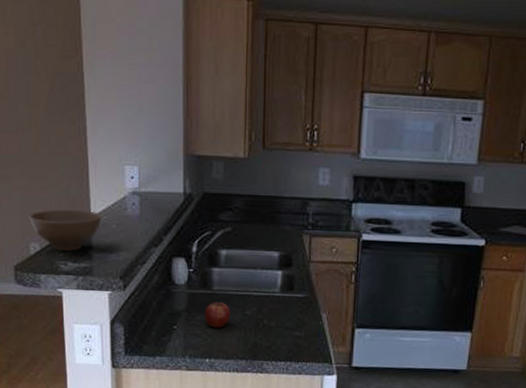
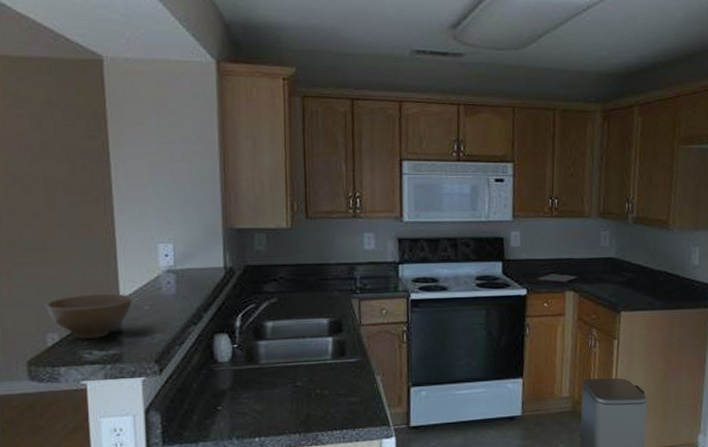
fruit: present [205,302,231,328] -> none [252,376,281,404]

